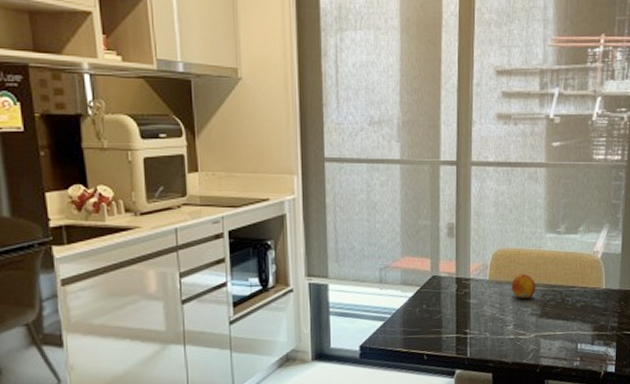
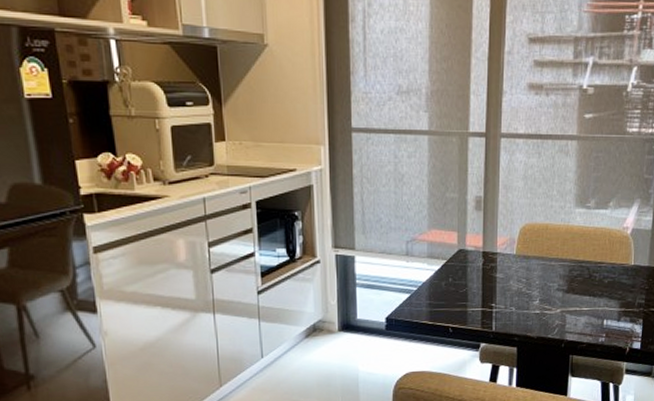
fruit: present [511,273,536,298] -> none [538,248,564,274]

